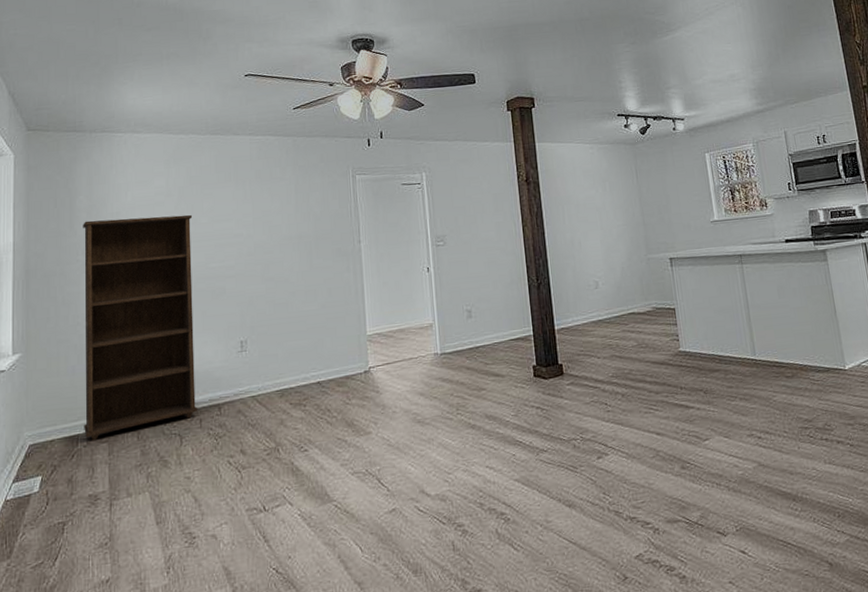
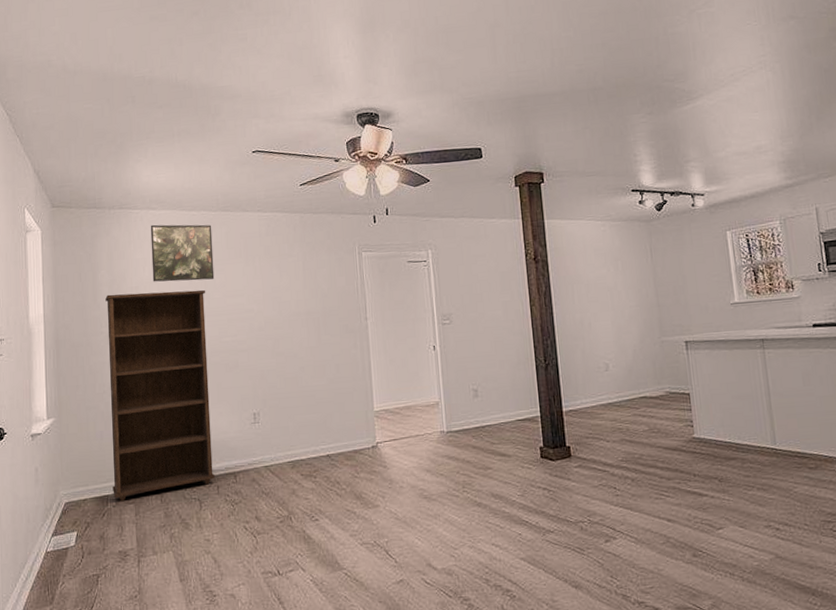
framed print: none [134,148,202,207] -> present [150,224,215,282]

